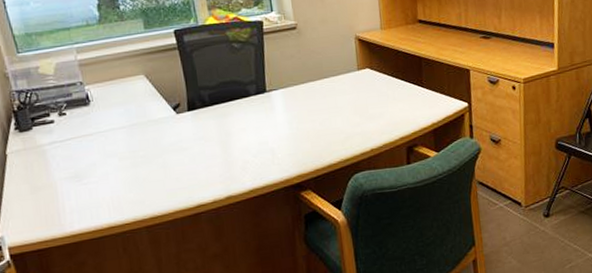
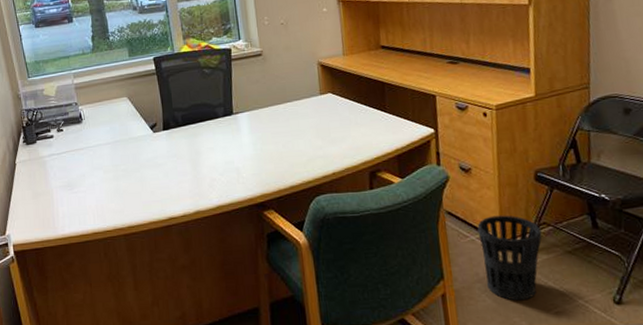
wastebasket: none [505,182,561,260] -> present [477,215,543,301]

